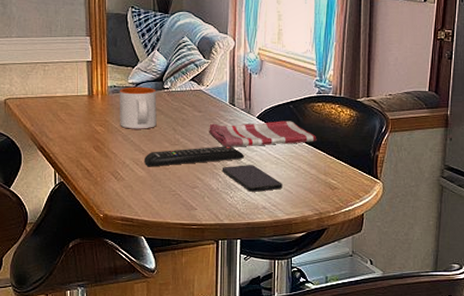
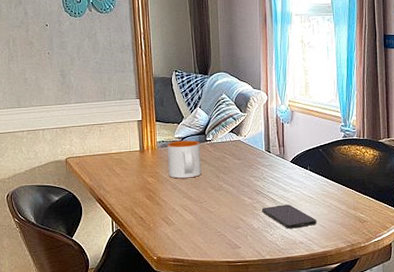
remote control: present [143,146,244,167] -> none [191,188,281,212]
dish towel: present [209,121,317,147] -> none [248,163,345,190]

